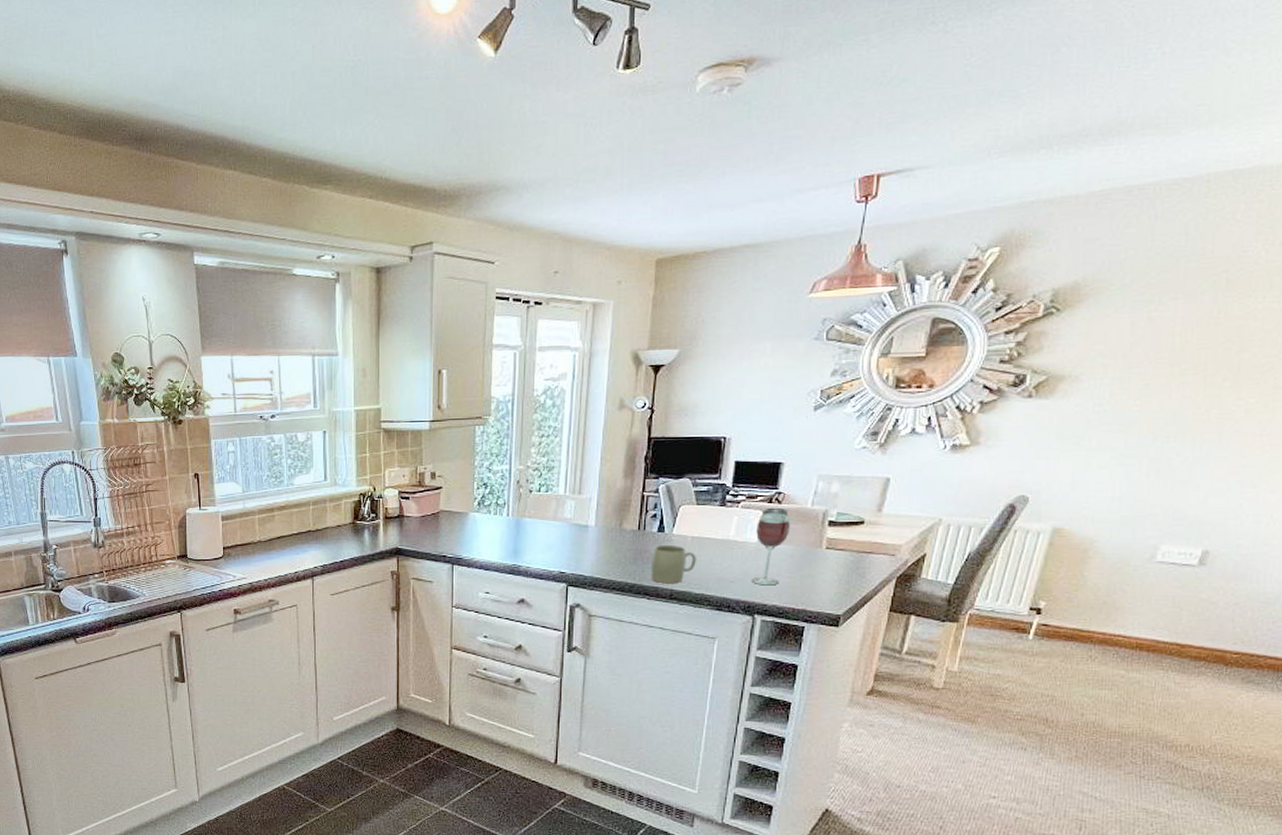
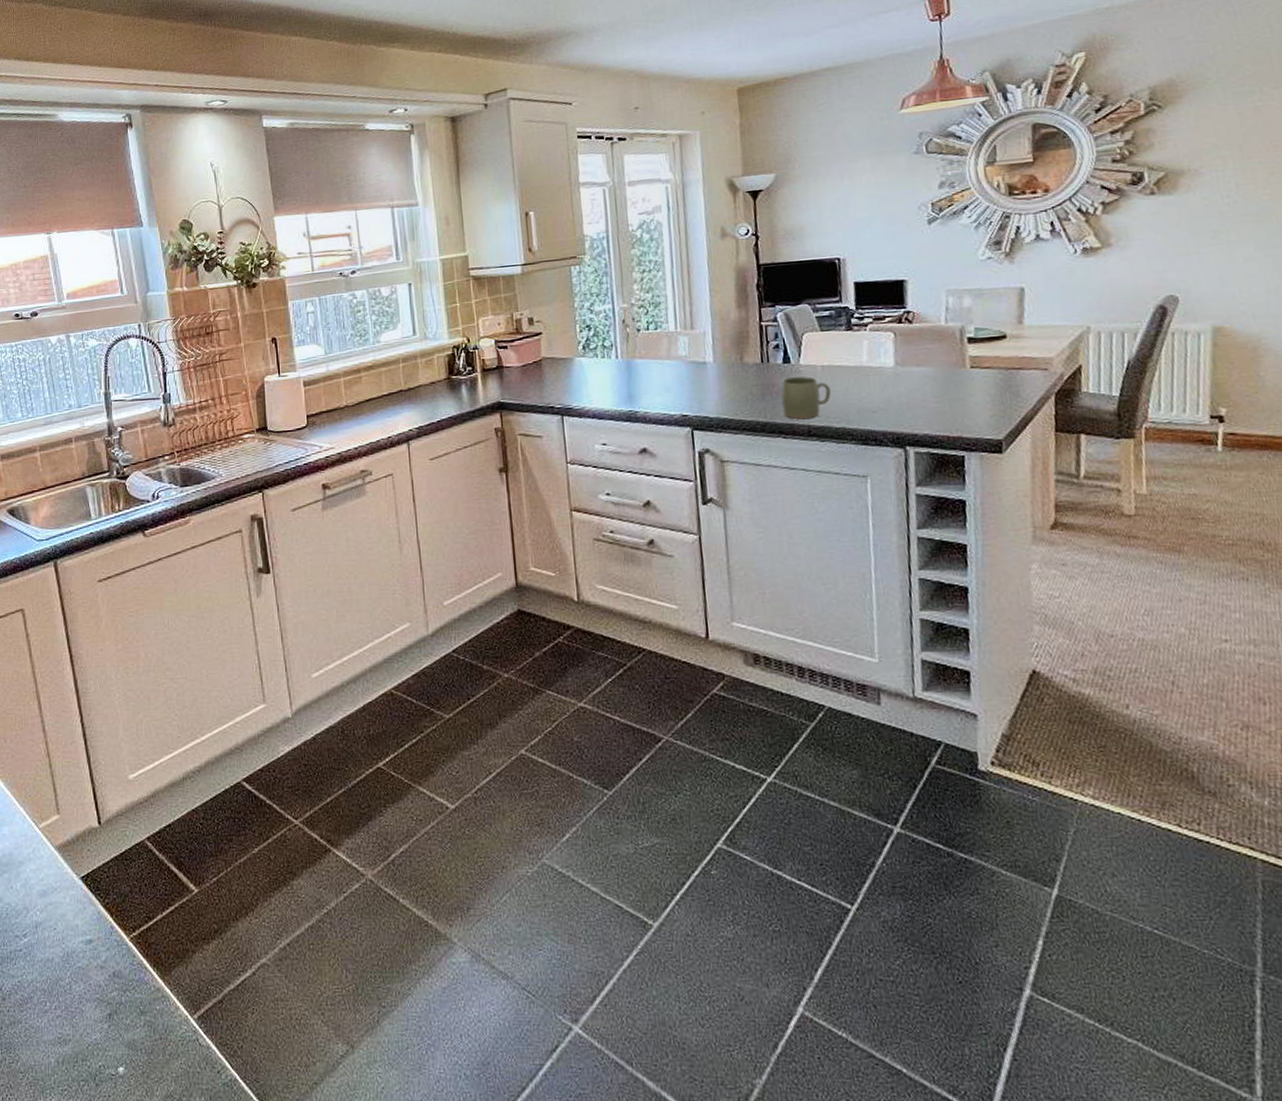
wineglass: present [752,507,791,586] -> none [889,327,928,414]

